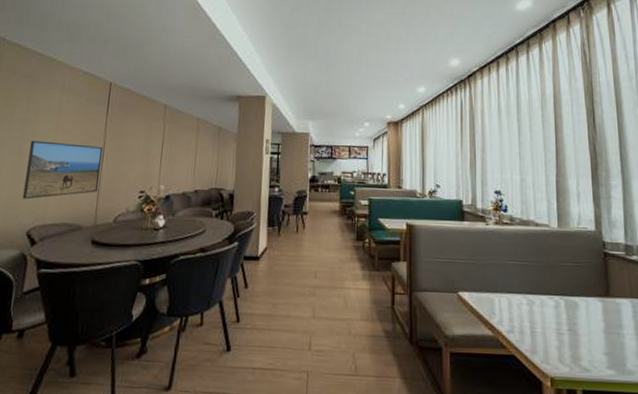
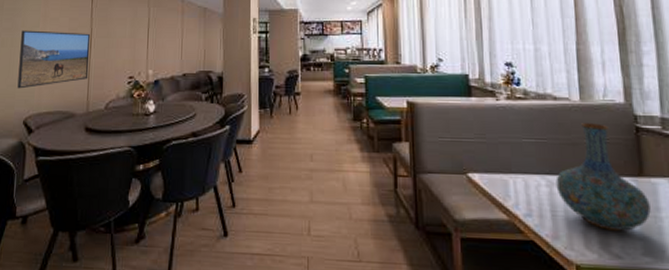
vase: none [535,248,615,347] -> present [556,123,651,232]

